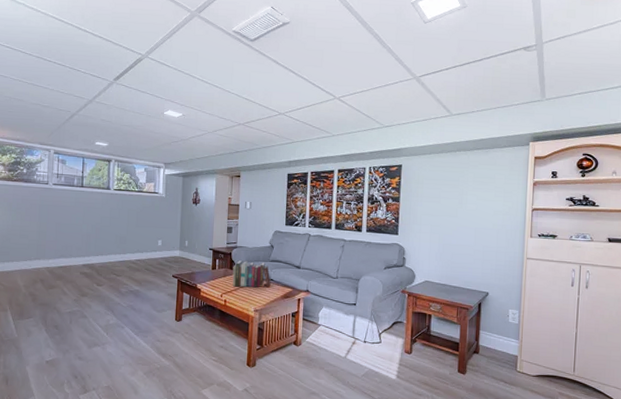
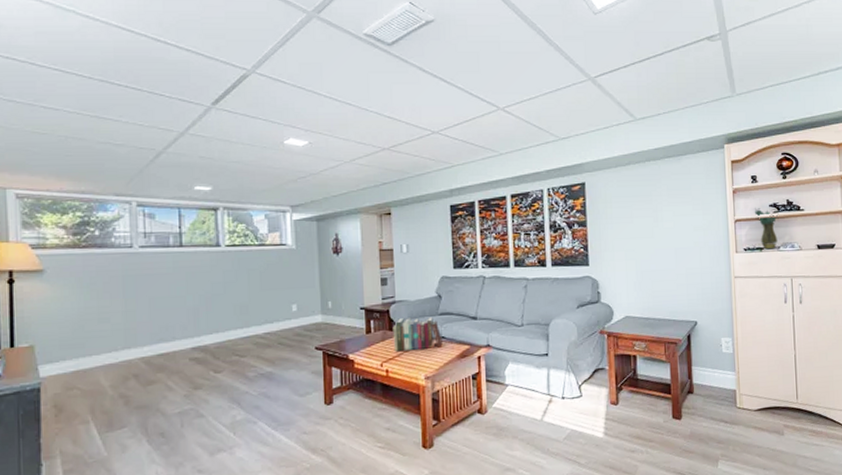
vase: none [551,200,574,237] -> present [754,208,779,248]

